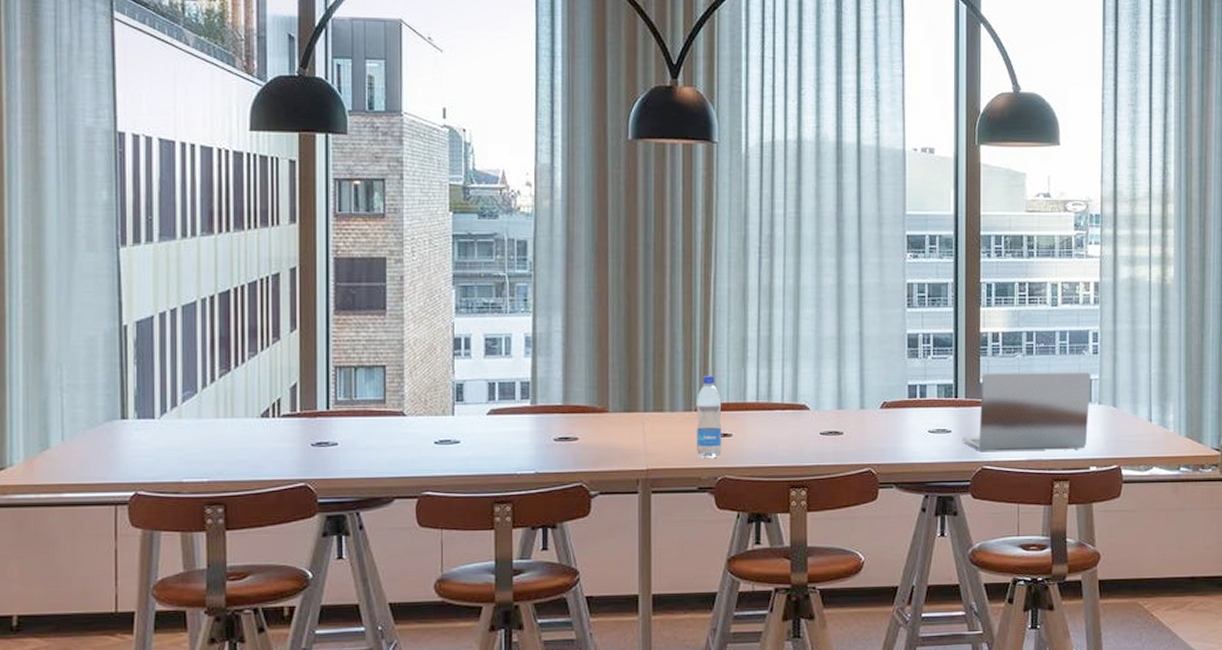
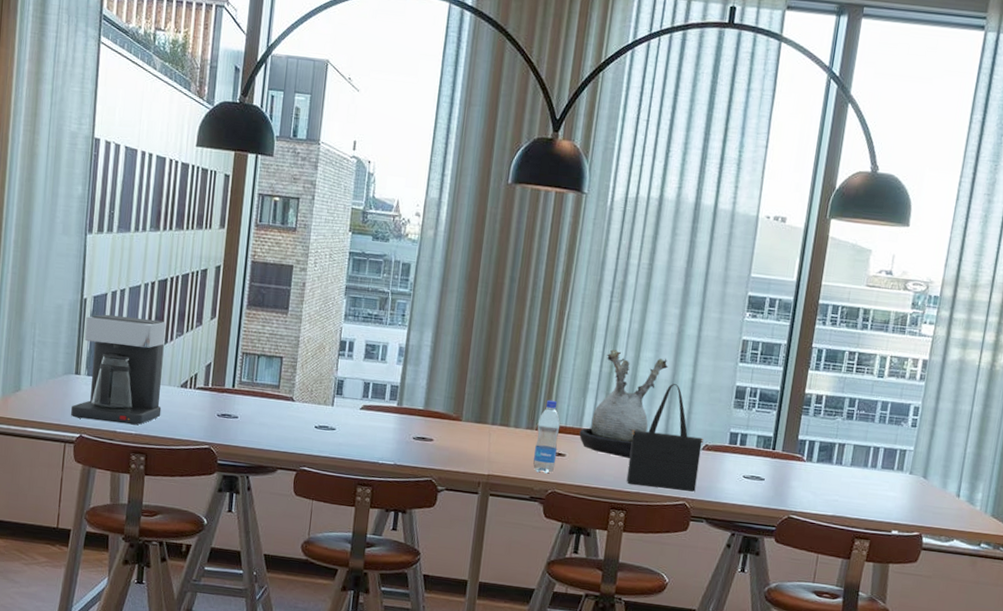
coffee maker: none [120,341,239,473] -> present [71,314,166,425]
plant: none [744,310,832,430] -> present [579,349,669,459]
tote bag: none [802,340,881,457] -> present [626,384,704,492]
laptop: present [961,371,1092,451] -> none [773,431,907,513]

